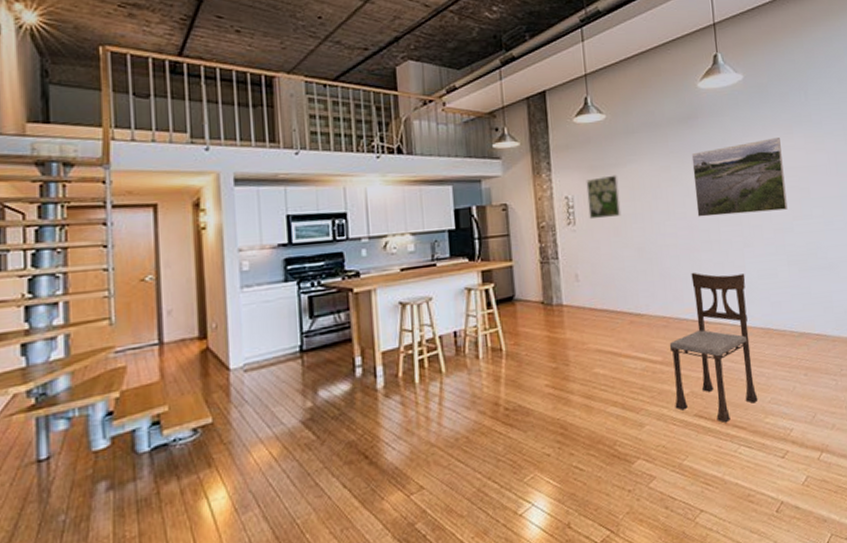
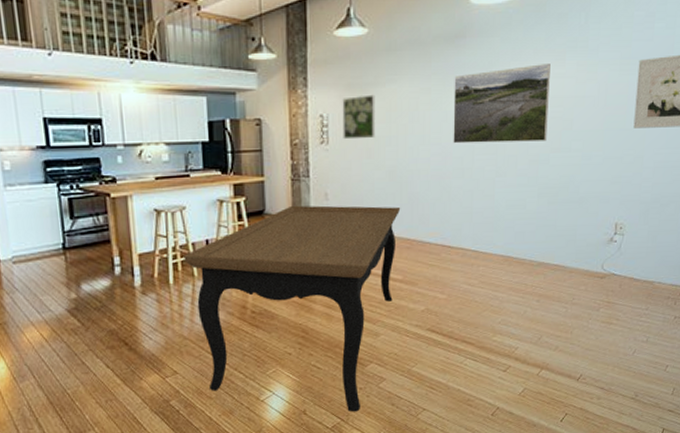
dining table: none [429,283,655,521] -> present [182,205,401,412]
dining chair: present [669,272,758,424] -> none [410,198,493,339]

